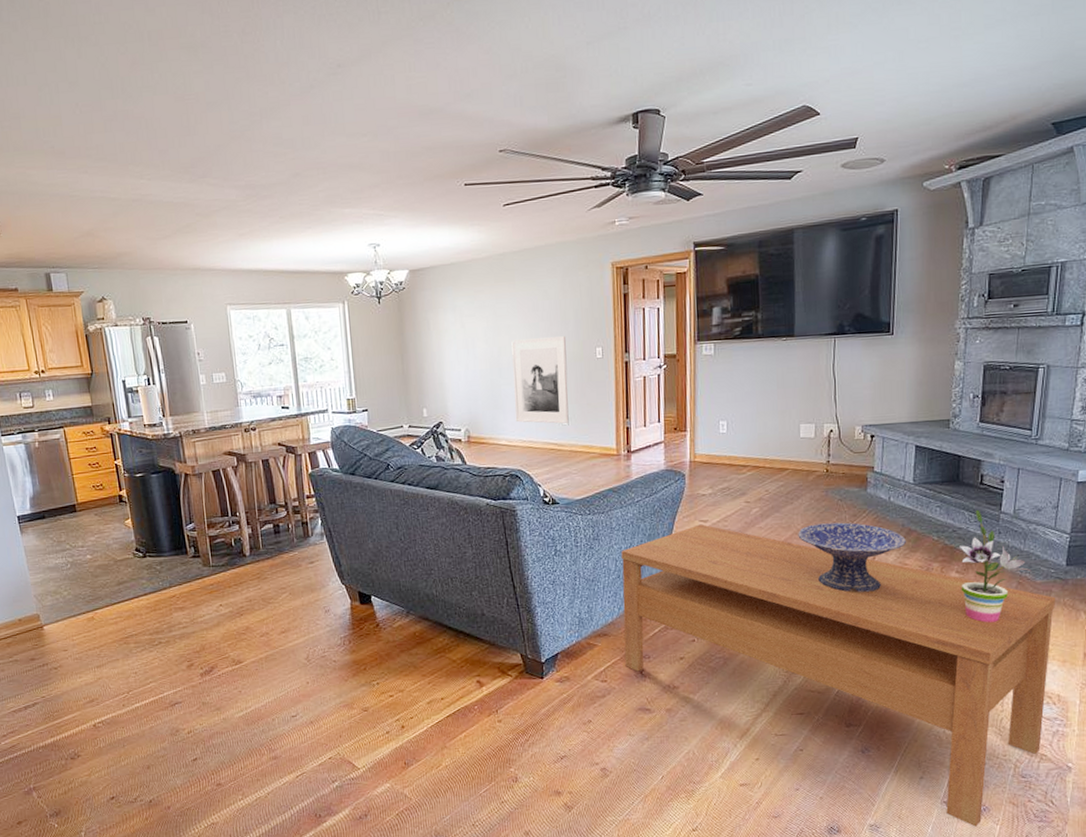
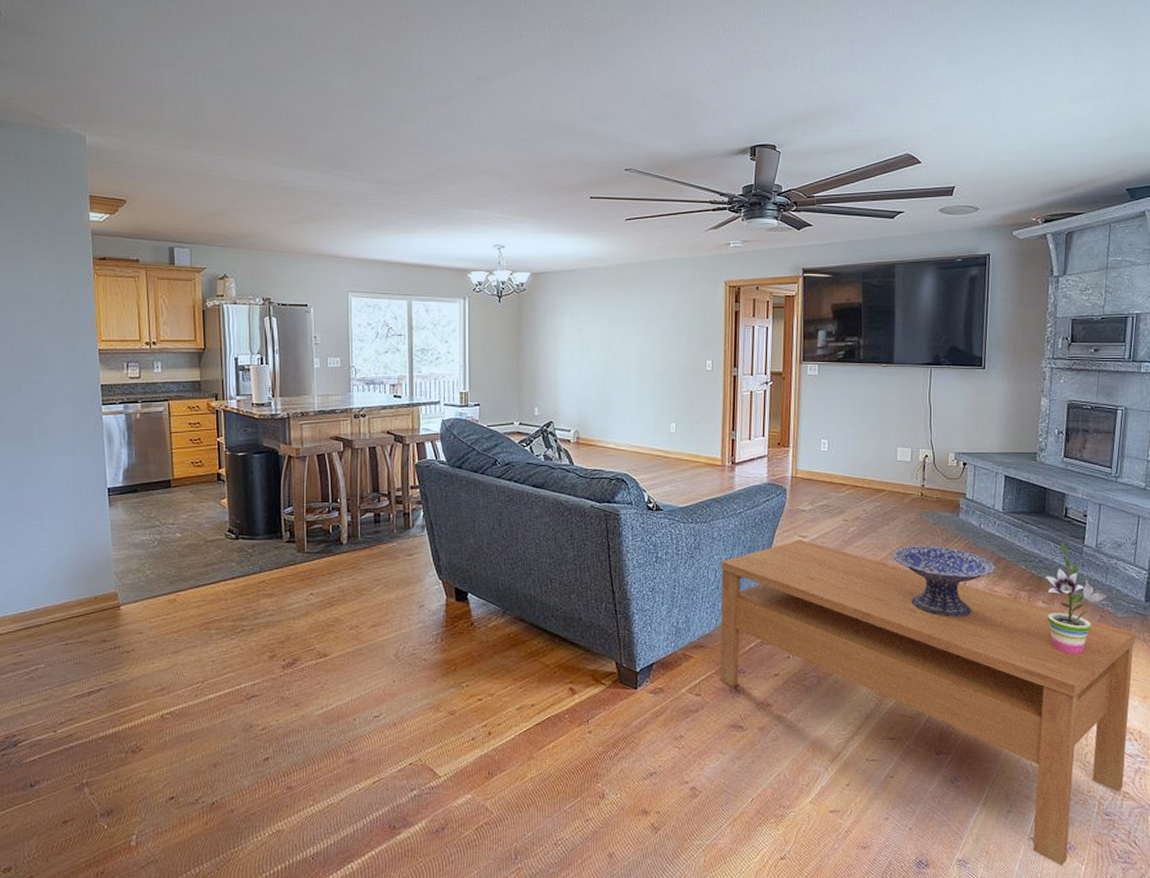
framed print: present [511,336,569,424] -> none [624,347,678,432]

